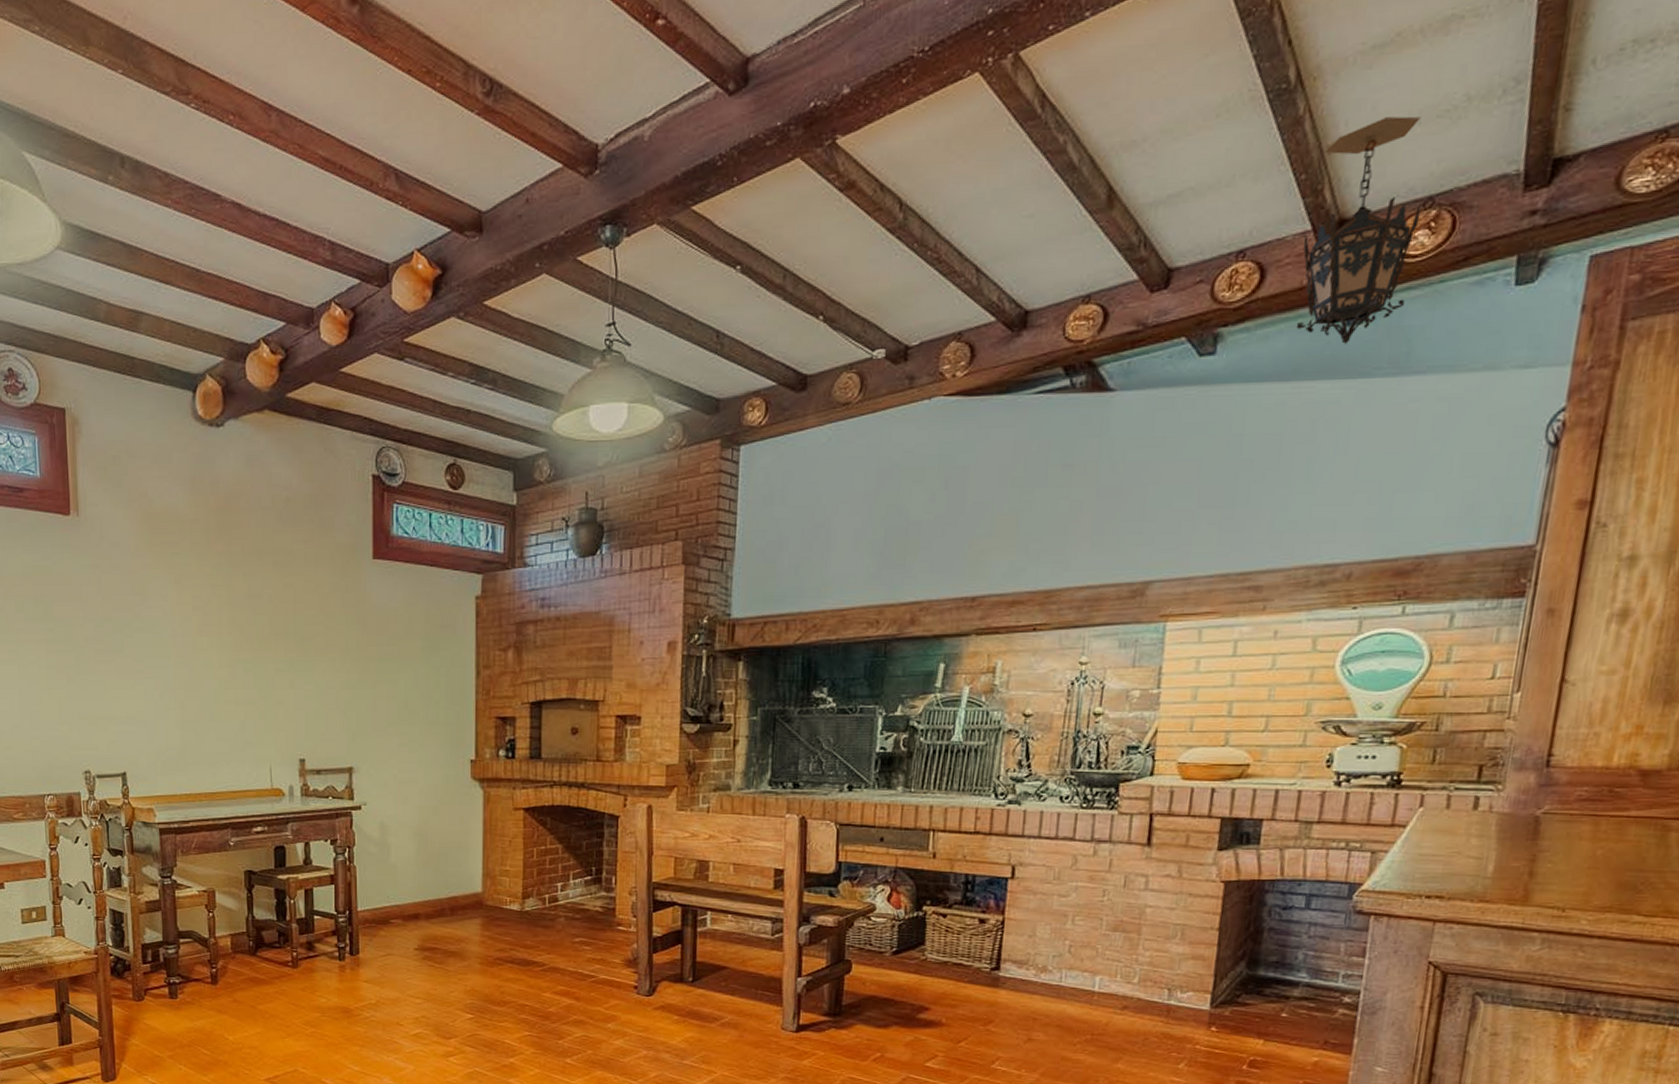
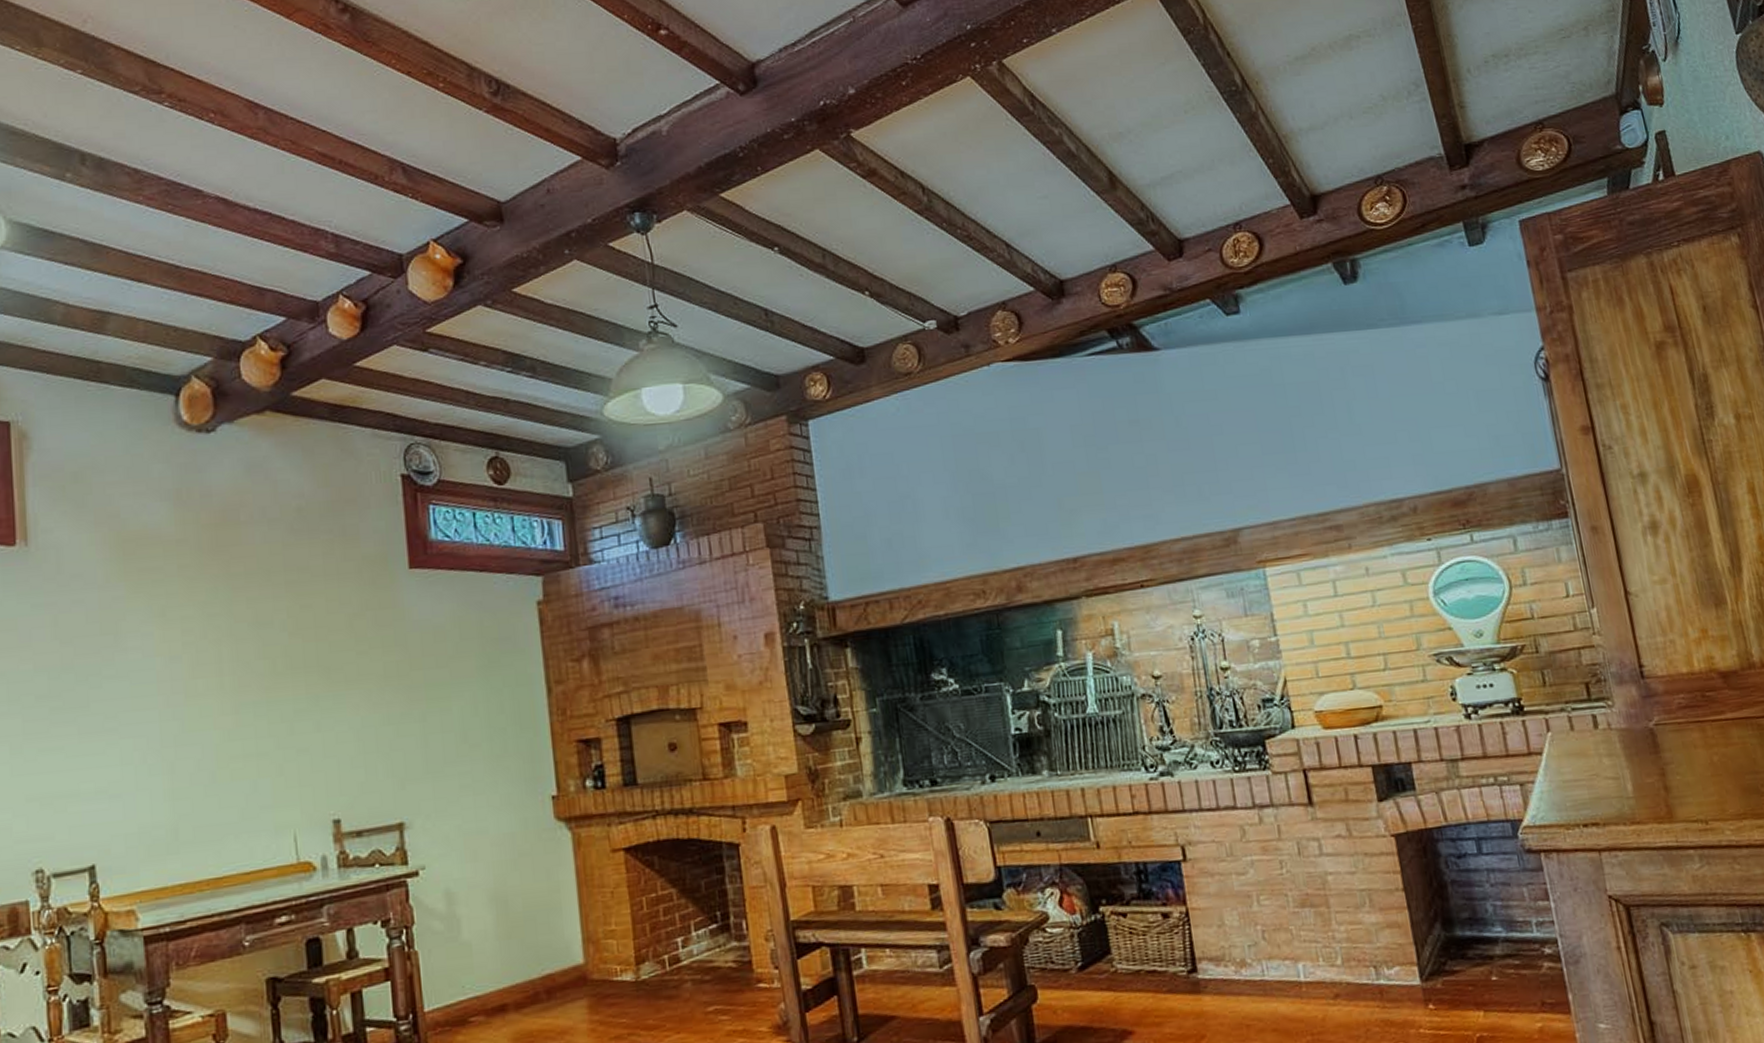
hanging lantern: present [1296,116,1425,345] -> none [1281,112,1386,301]

